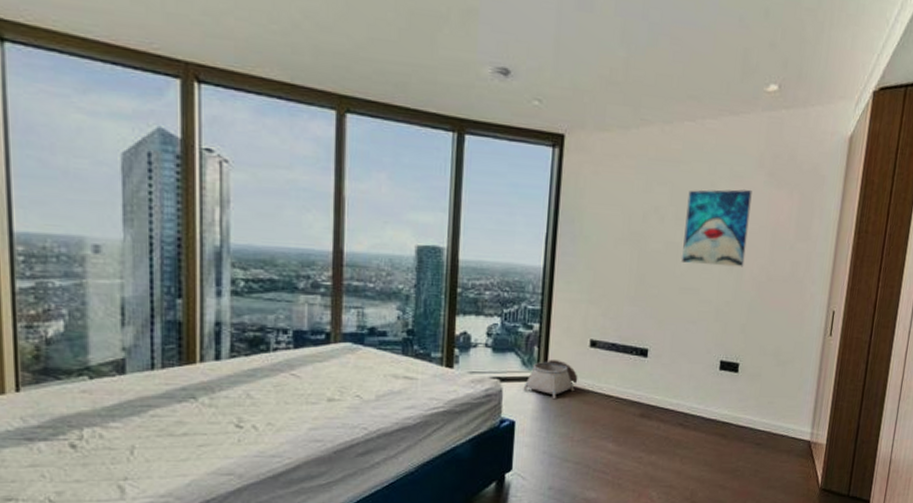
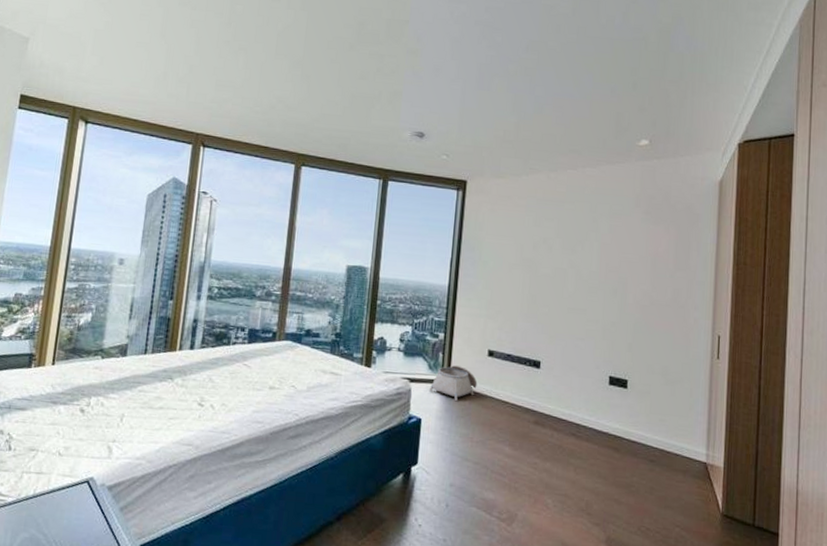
wall art: present [682,189,752,267] -> none [569,225,631,292]

